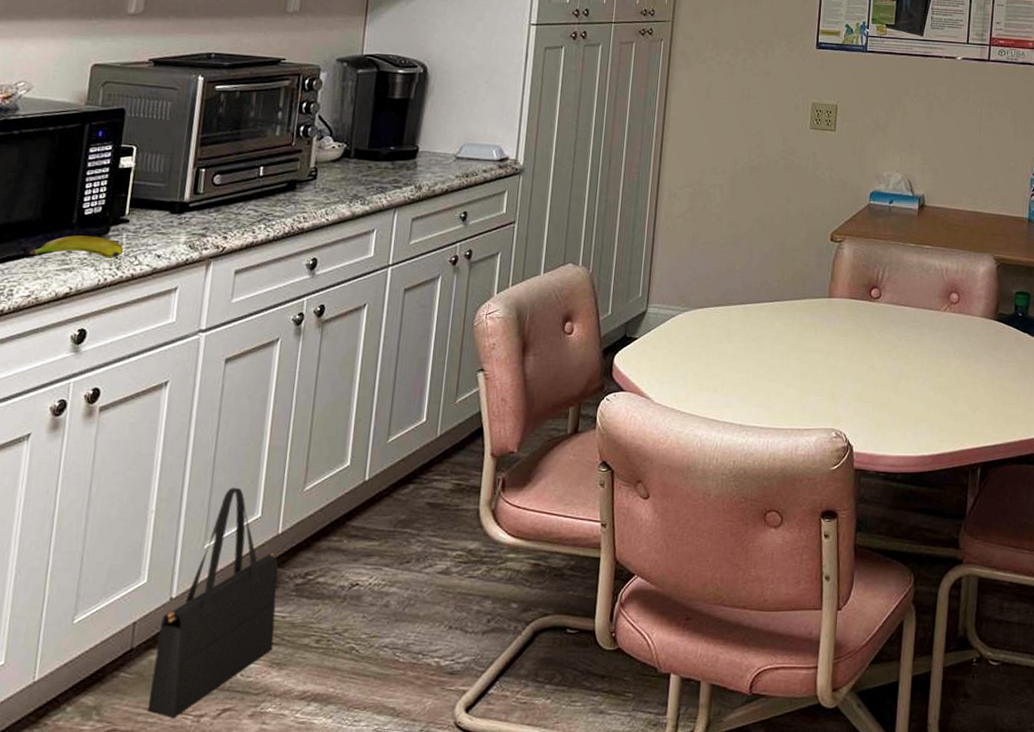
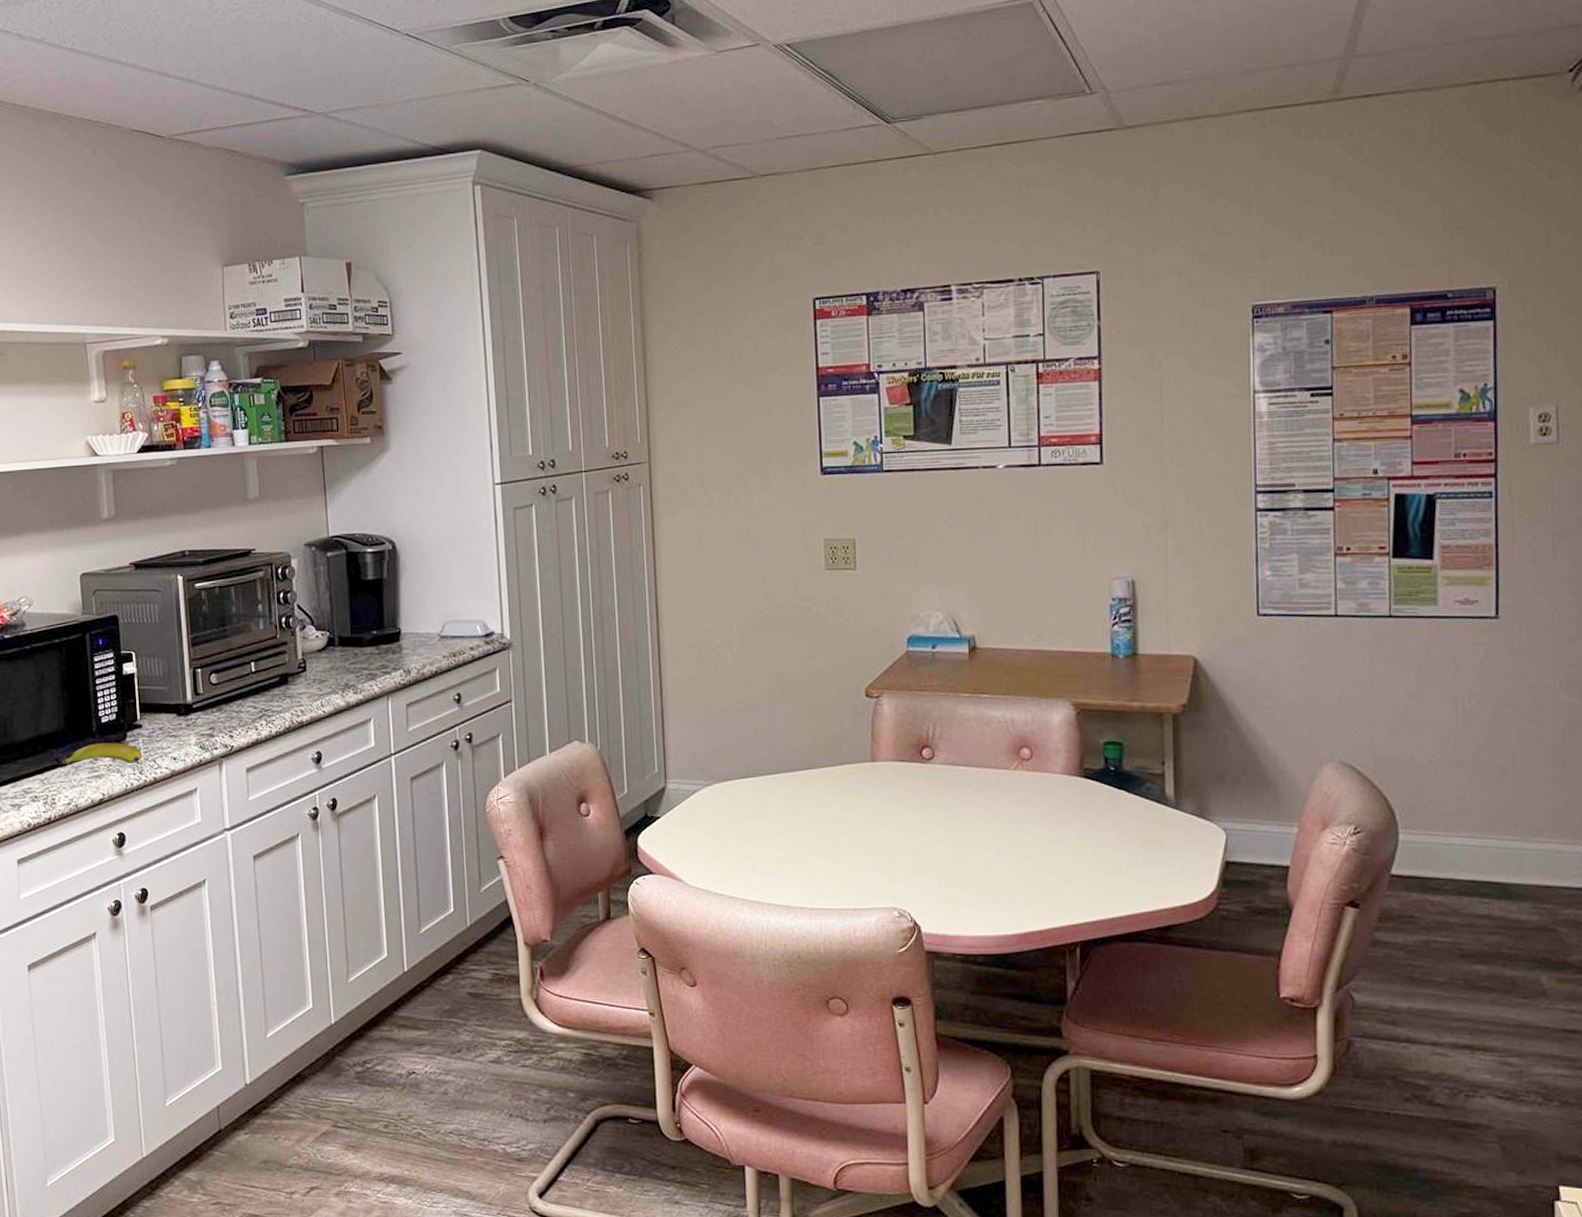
tote bag: present [147,487,278,719] -> none [240,979,345,1195]

